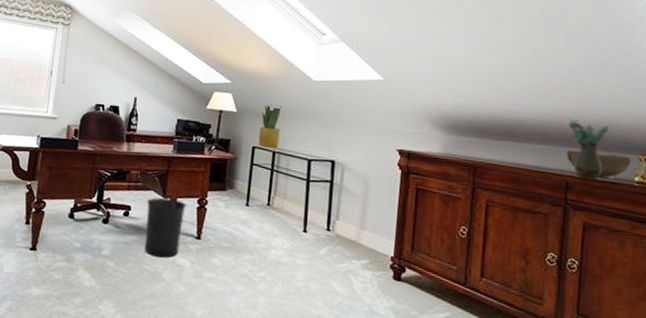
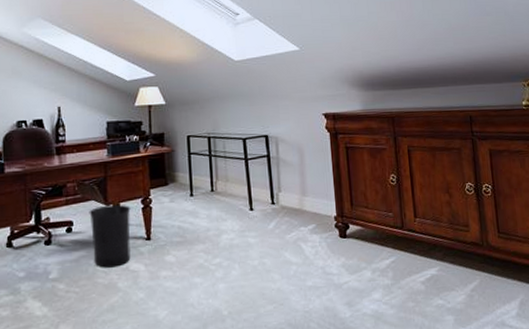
planter: present [258,103,283,149] -> none [190,90,213,135]
decorative bowl: present [566,149,631,178] -> none [466,84,517,107]
vase: present [569,119,609,181] -> none [463,59,497,111]

